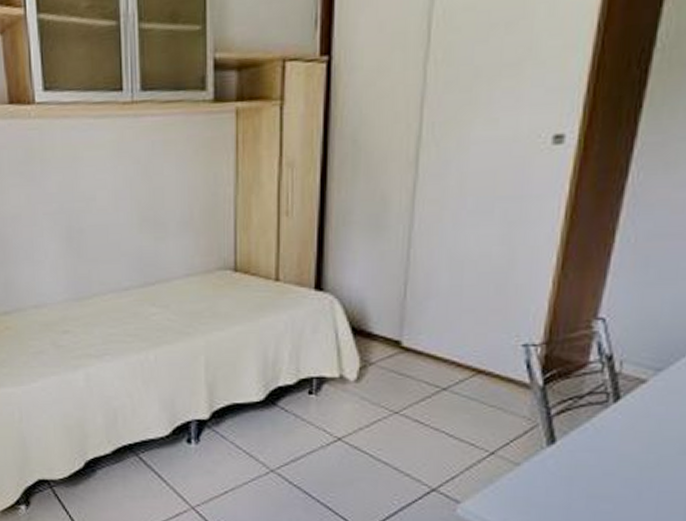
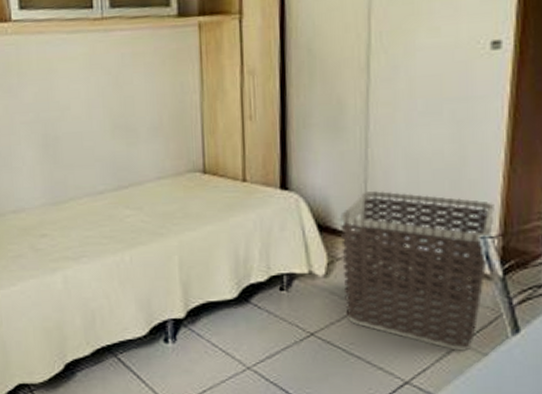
clothes hamper: none [375,294,541,460] -> present [340,191,494,351]

